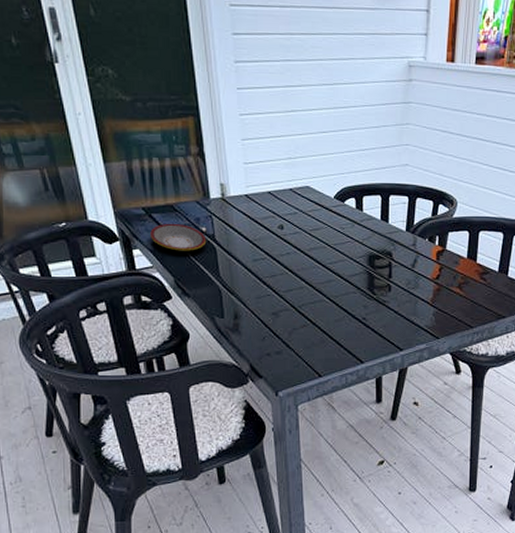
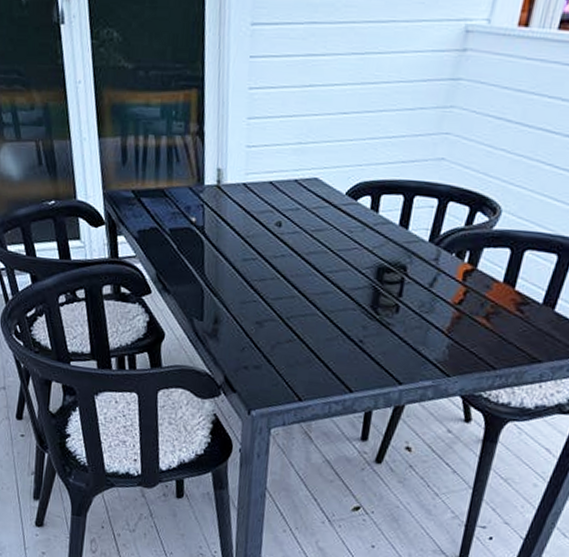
plate: present [150,223,207,251] -> none [137,209,195,243]

